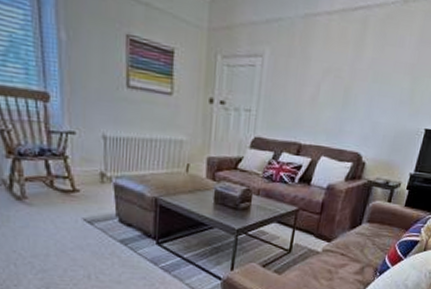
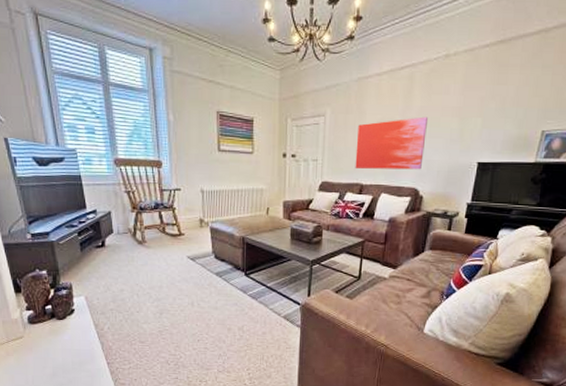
wall art: none [294,70,380,133] -> present [355,116,429,170]

